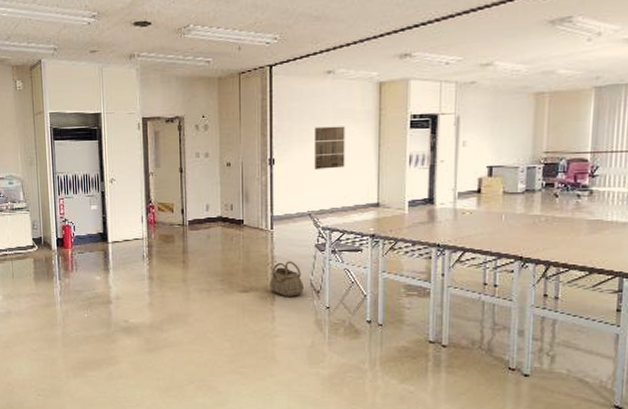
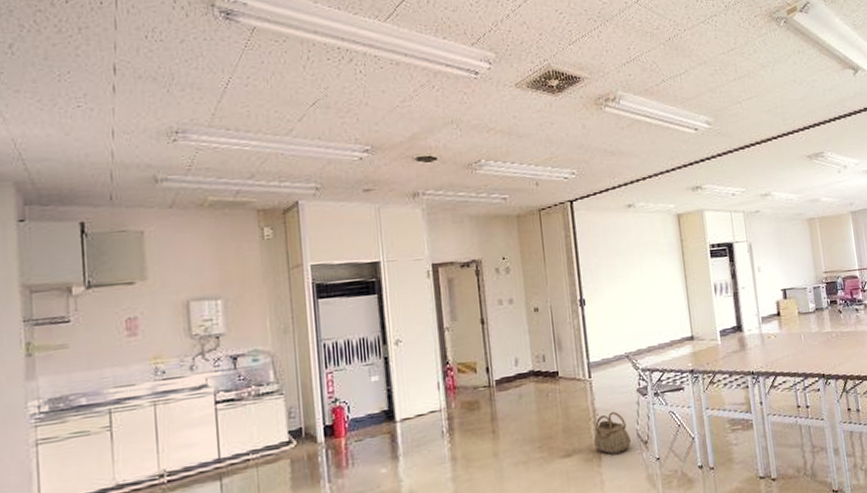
wall art: present [315,126,345,169] -> none [622,259,656,307]

